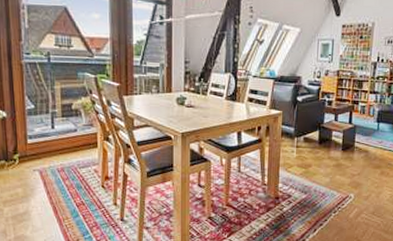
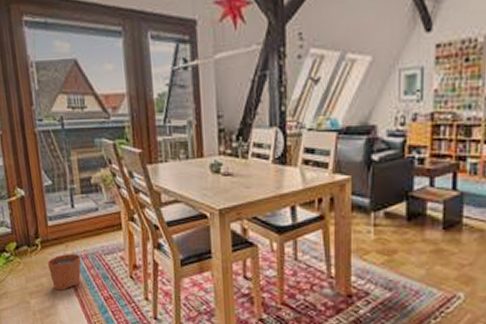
plant pot: none [23,159,57,199] -> present [47,244,81,291]

